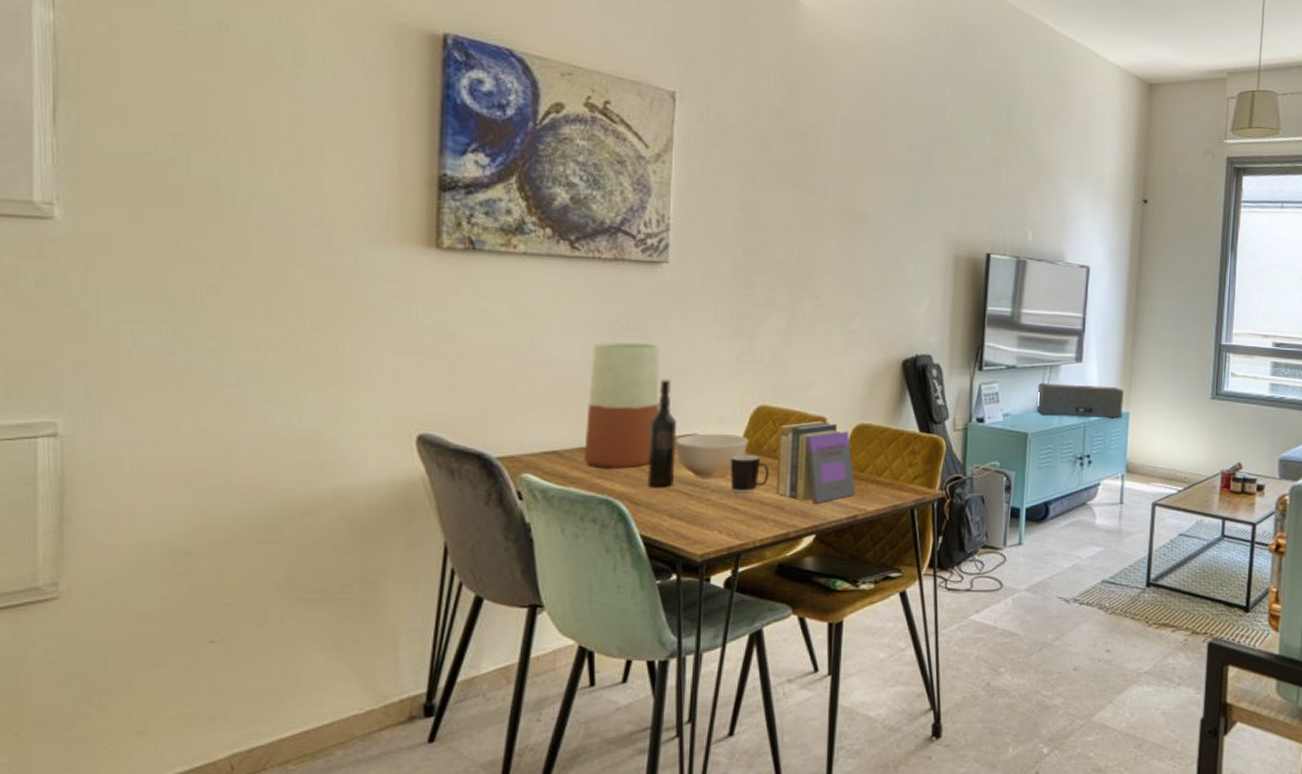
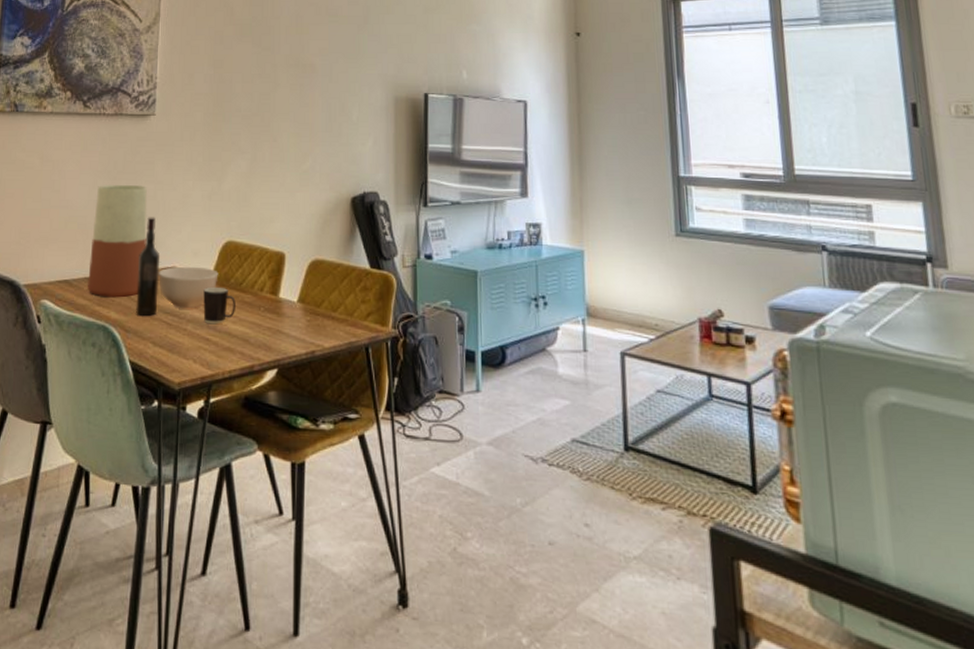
books: present [775,420,856,504] -> none [241,255,313,338]
speaker: present [1037,383,1124,419] -> none [484,219,577,257]

